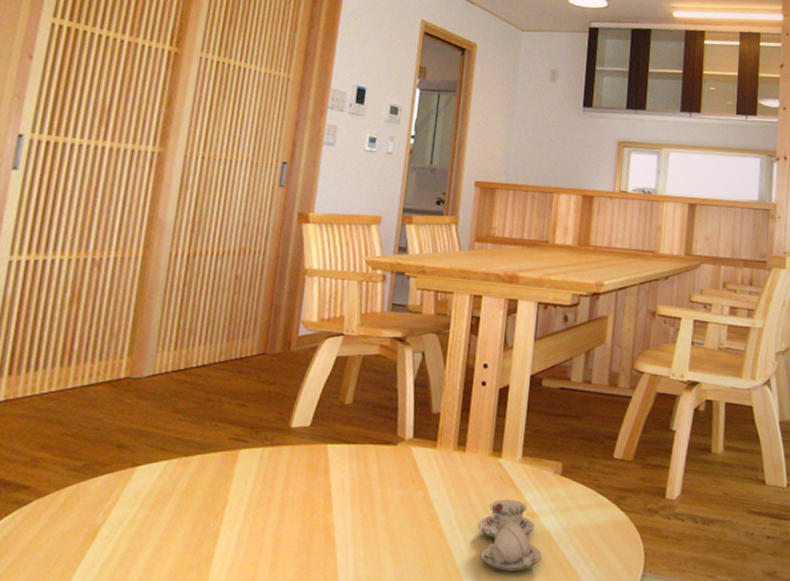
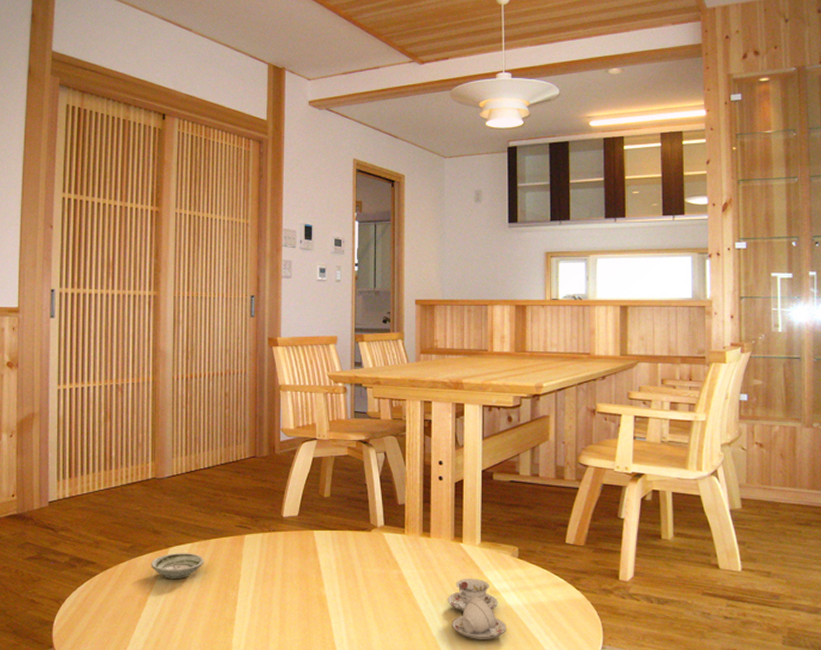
saucer: none [108,473,182,506] -> present [151,553,204,579]

